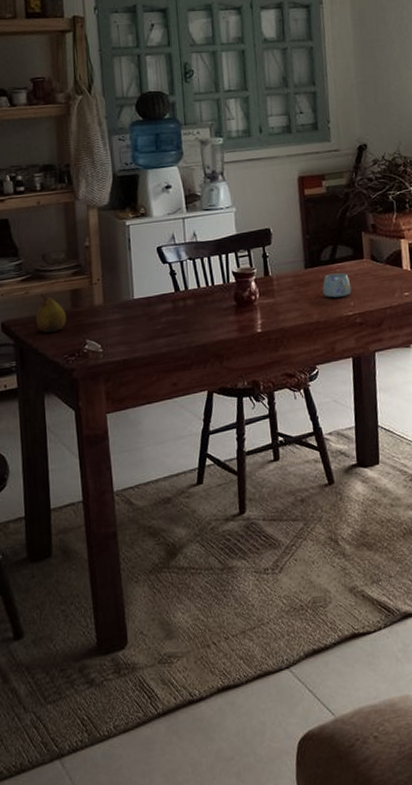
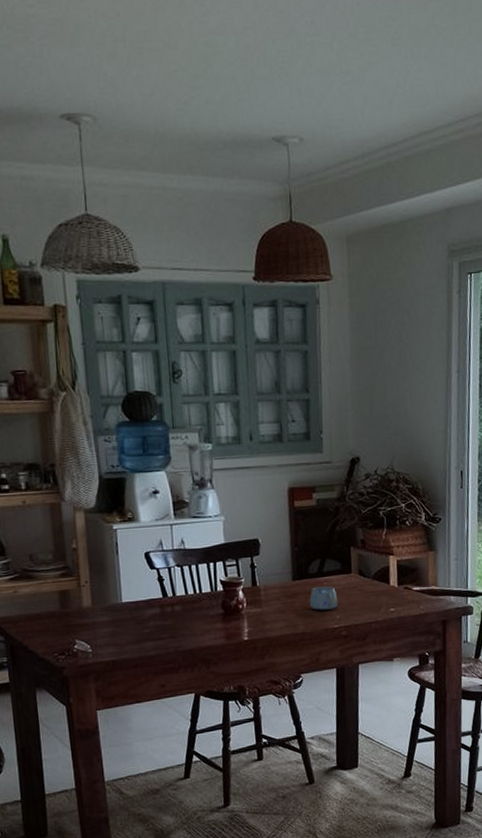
fruit: present [36,294,66,333] -> none [25,593,55,632]

